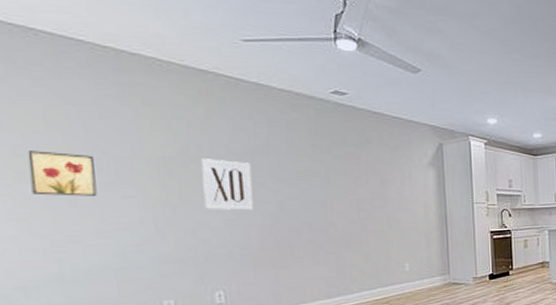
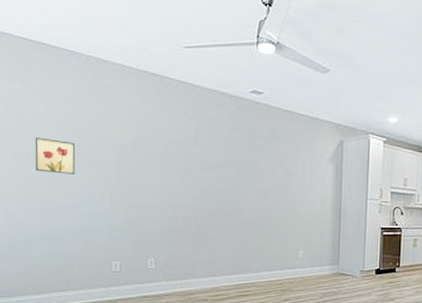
wall art: present [200,159,254,211] -> none [146,148,182,193]

